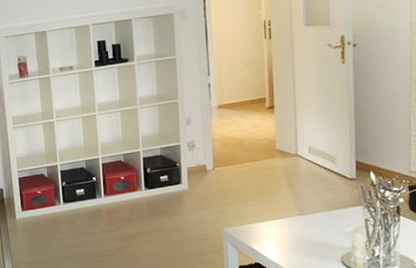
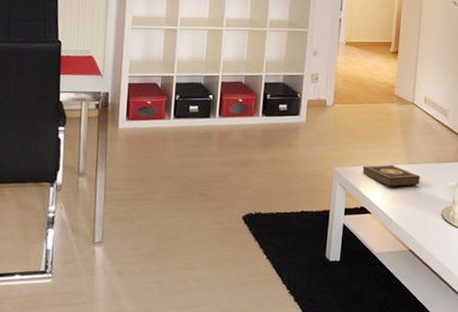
book: none [251,218,314,241] -> present [362,164,420,187]

